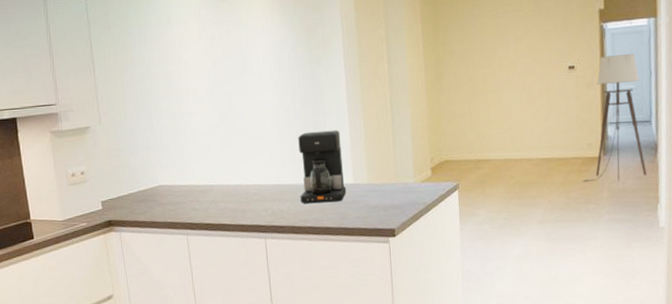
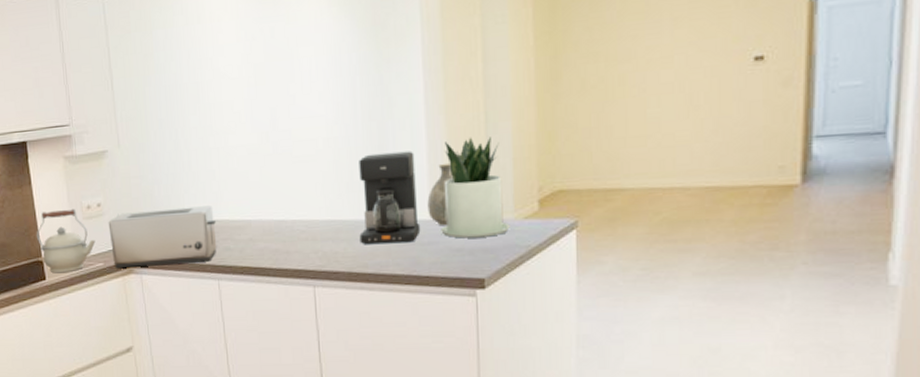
kettle: none [25,176,80,233] -> present [36,208,96,274]
toaster: none [91,173,186,228] -> present [108,205,217,269]
vase: none [351,139,369,189] -> present [427,162,453,226]
planter: none [361,120,412,198] -> present [441,137,510,239]
floor lamp: present [582,53,647,182] -> none [766,33,874,220]

